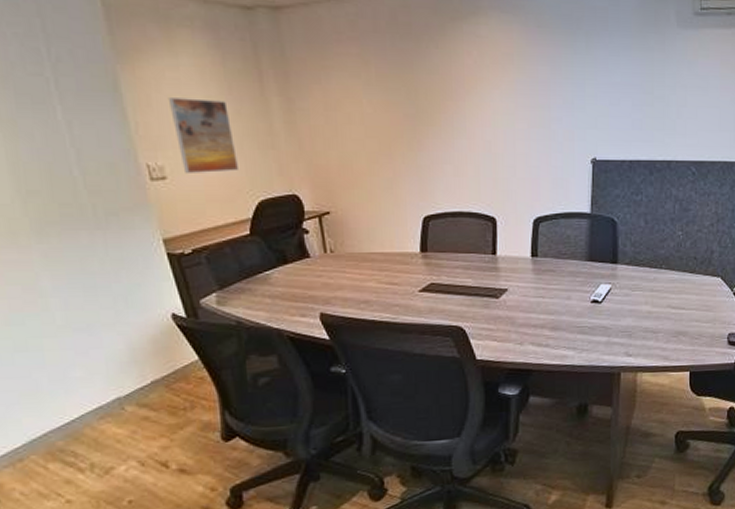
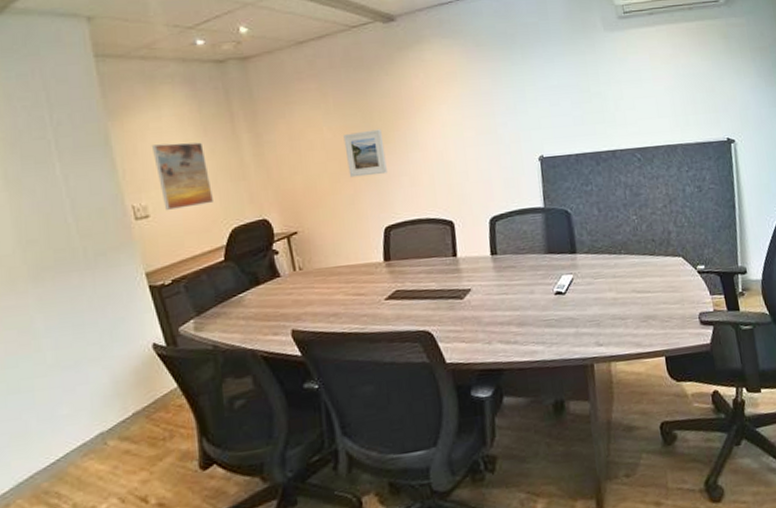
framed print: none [385,109,430,160] -> present [343,129,387,178]

